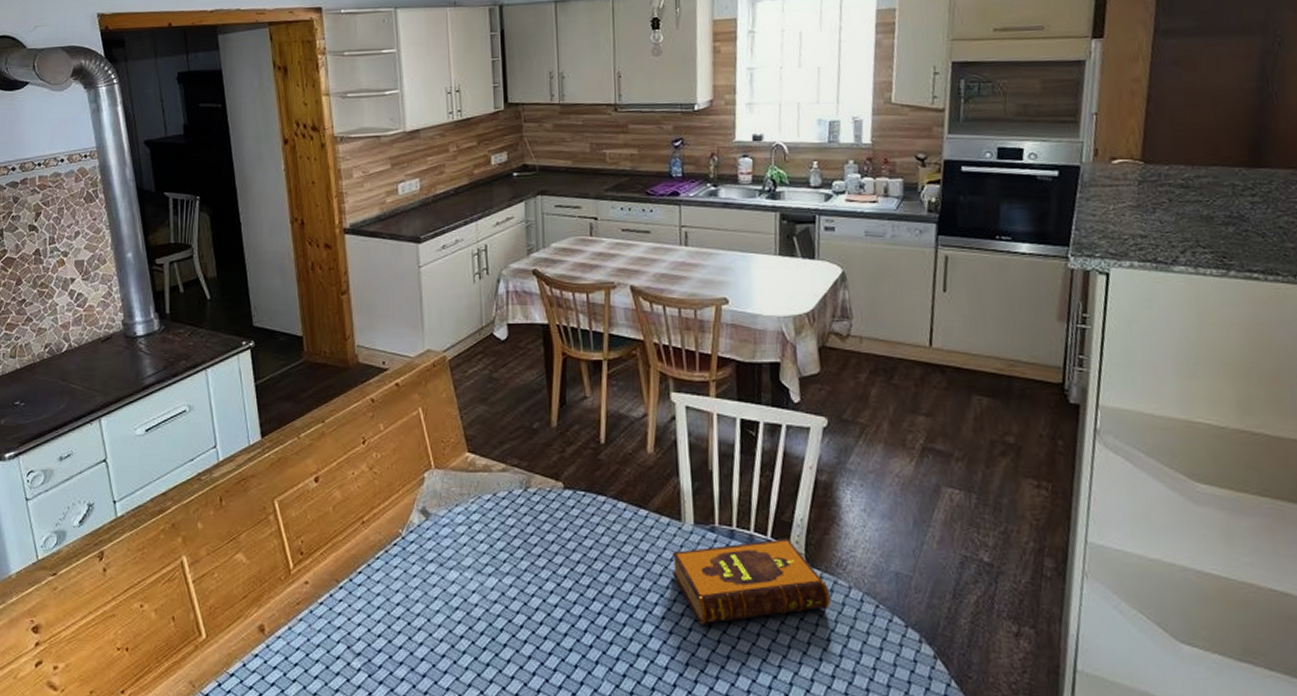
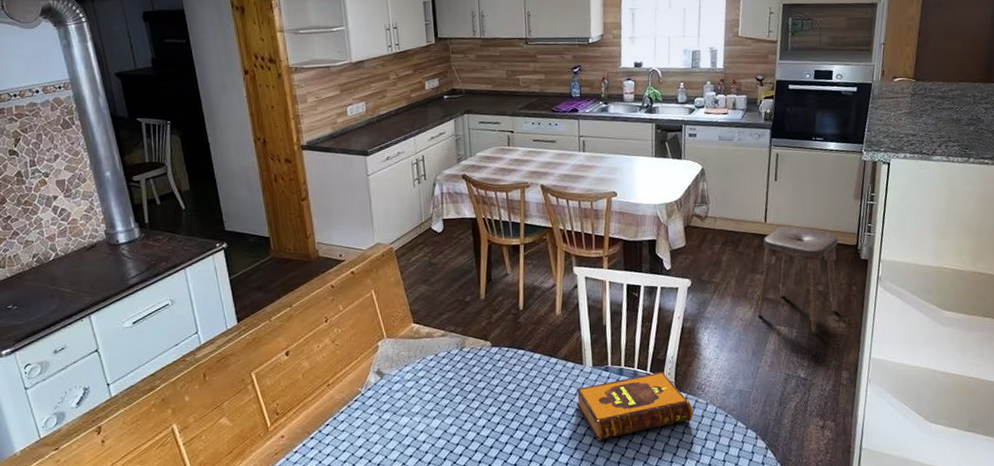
stool: none [920,352,1036,501] -> present [757,226,838,333]

